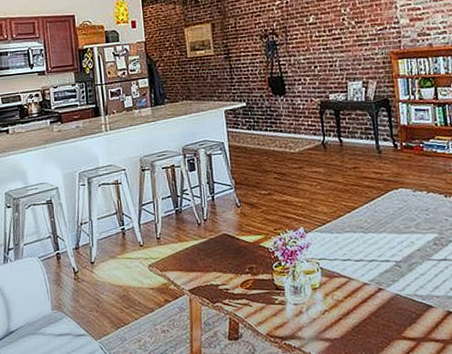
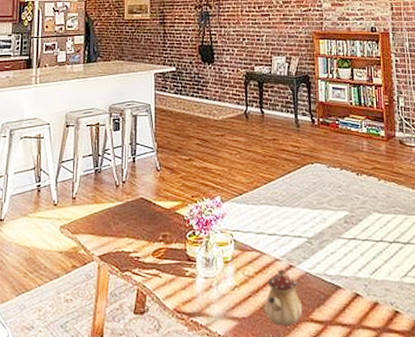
teapot: none [355,292,395,344] -> present [264,269,303,326]

